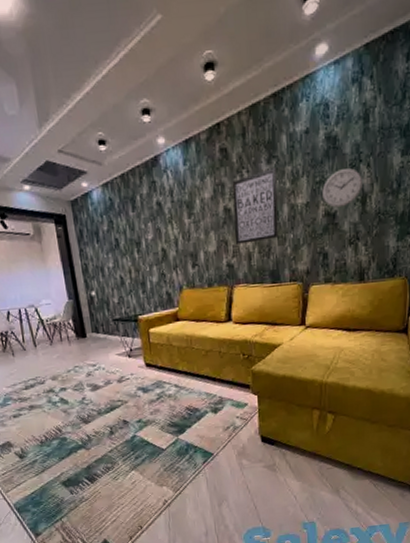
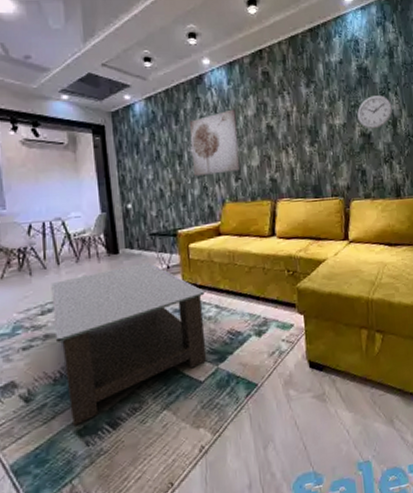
coffee table: none [31,344,167,479] -> present [51,261,206,427]
wall art: none [146,192,198,263] -> present [190,109,241,176]
wall art: present [232,168,279,244] -> none [274,92,319,160]

